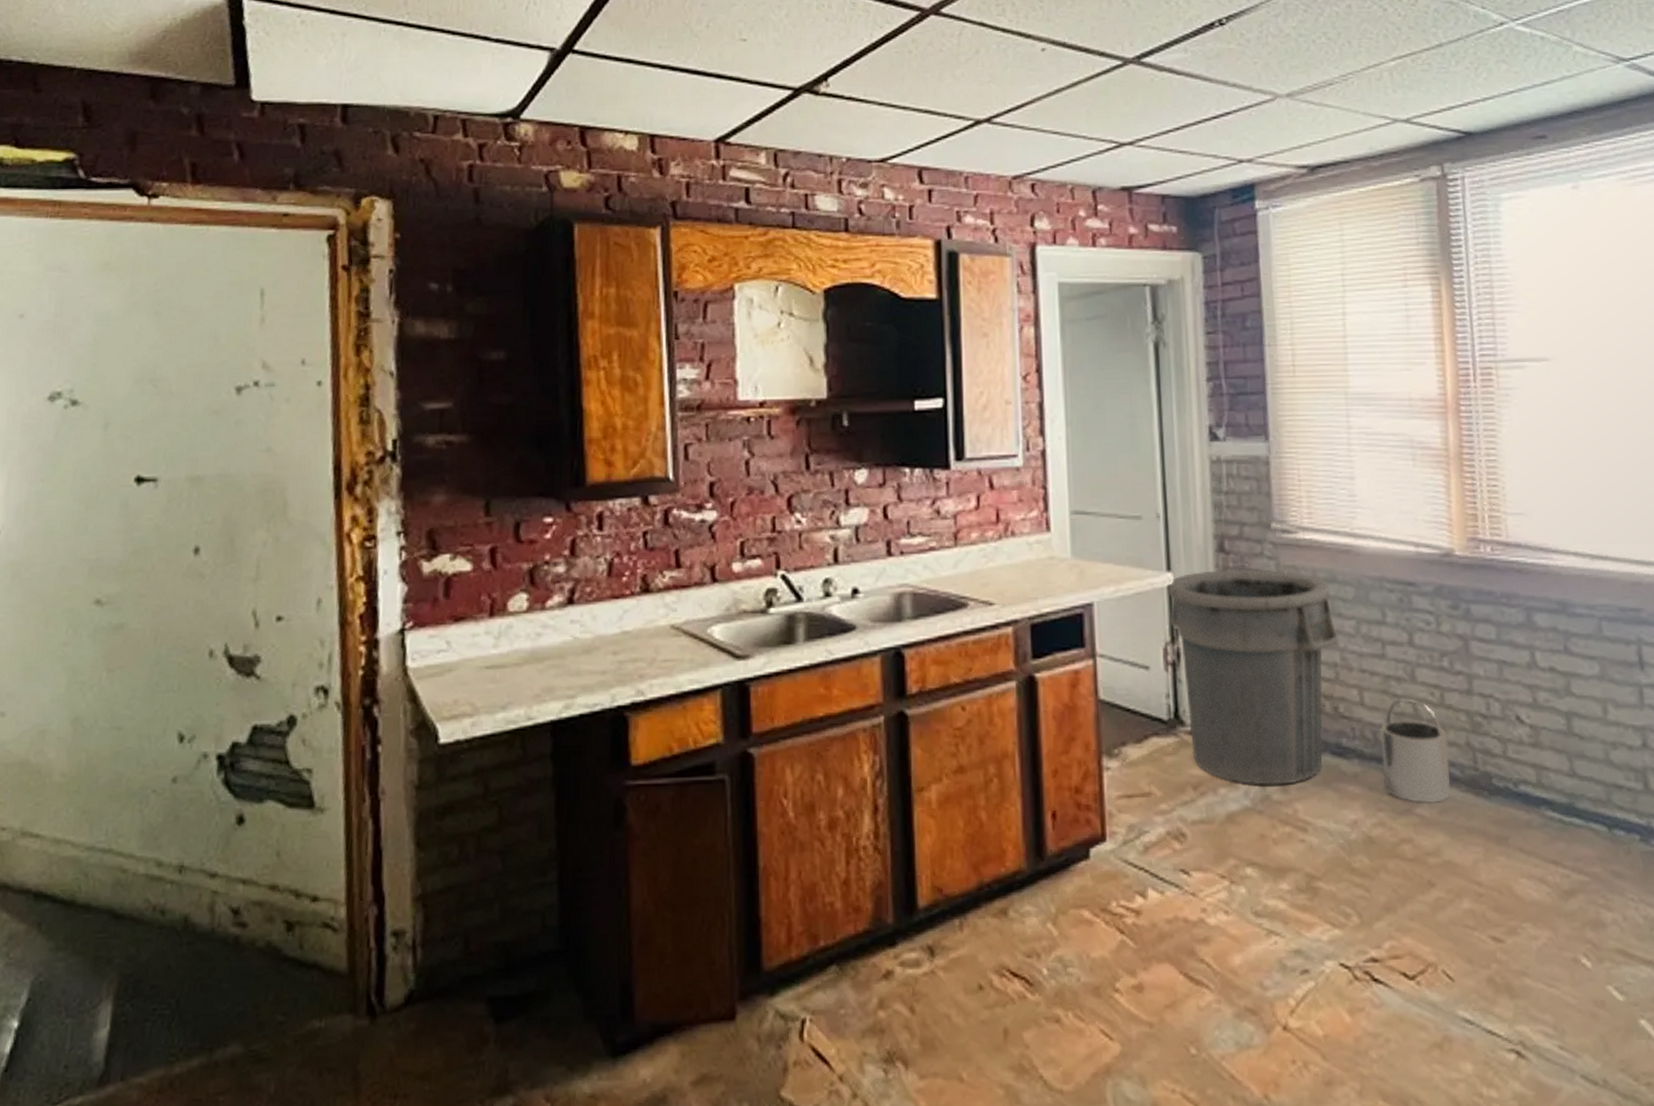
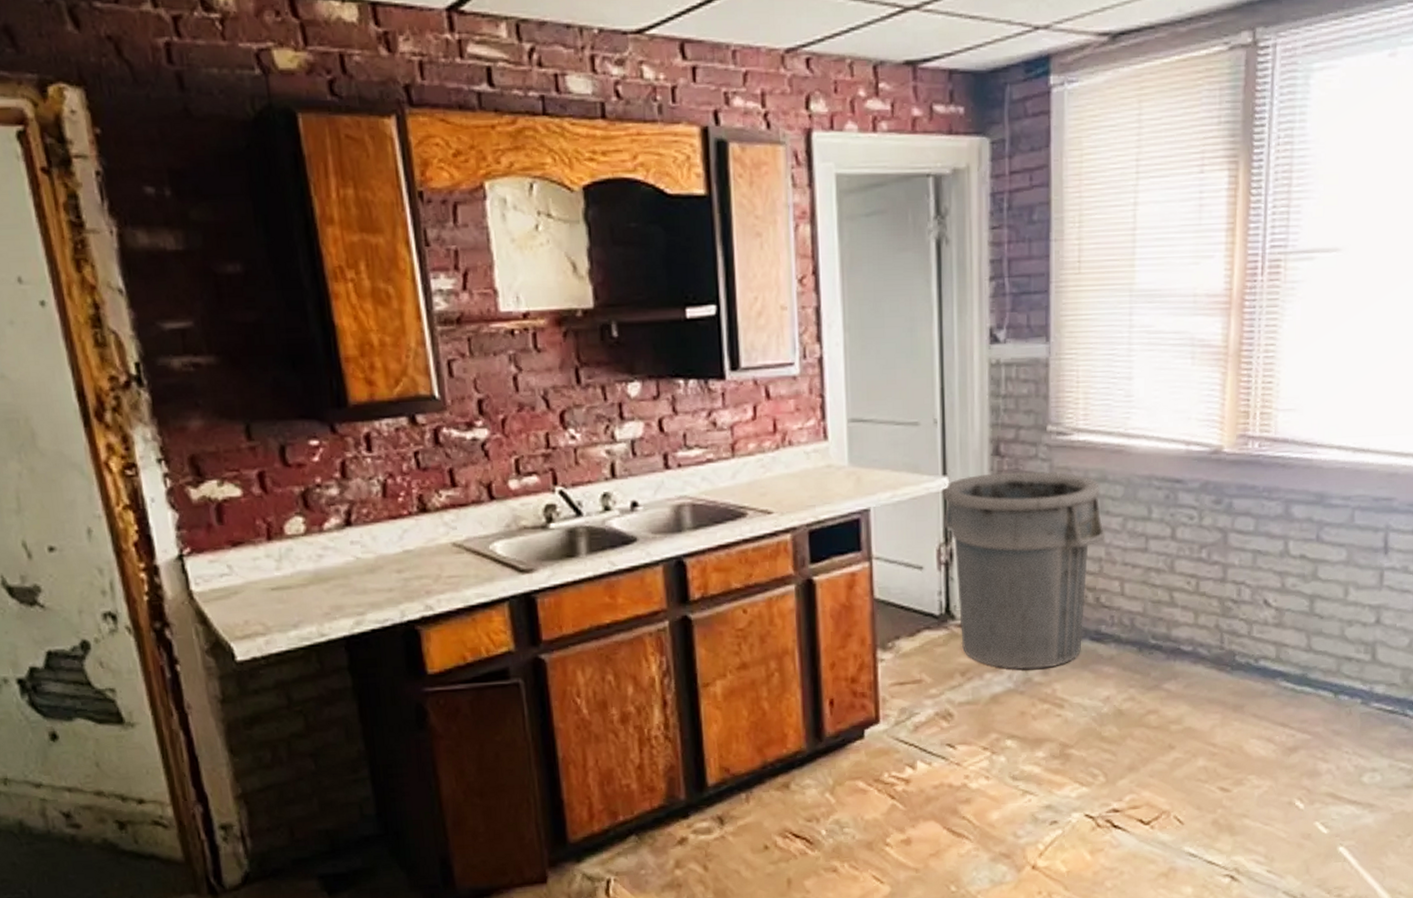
bucket: present [1380,698,1452,804] -> none [1136,587,1199,680]

